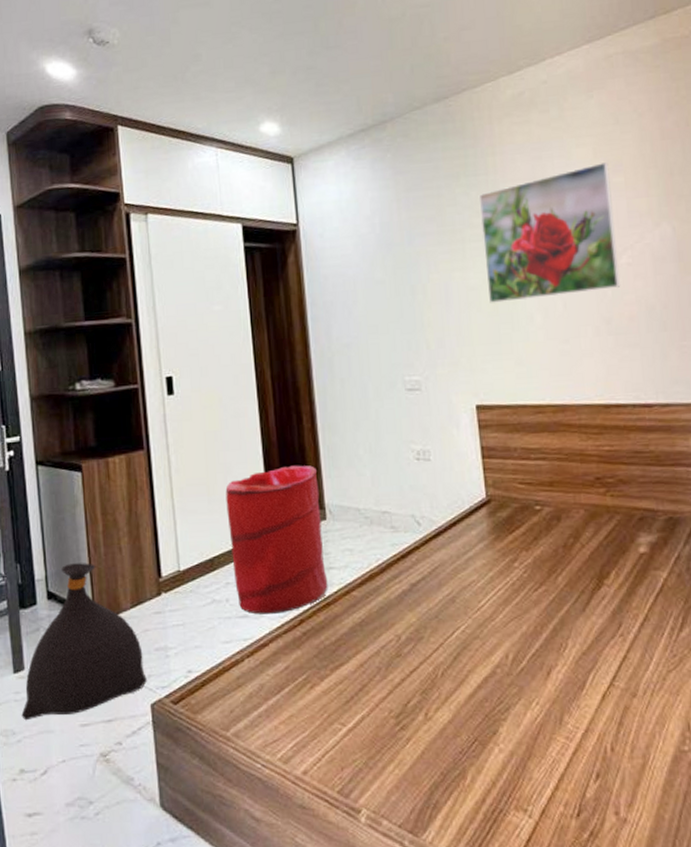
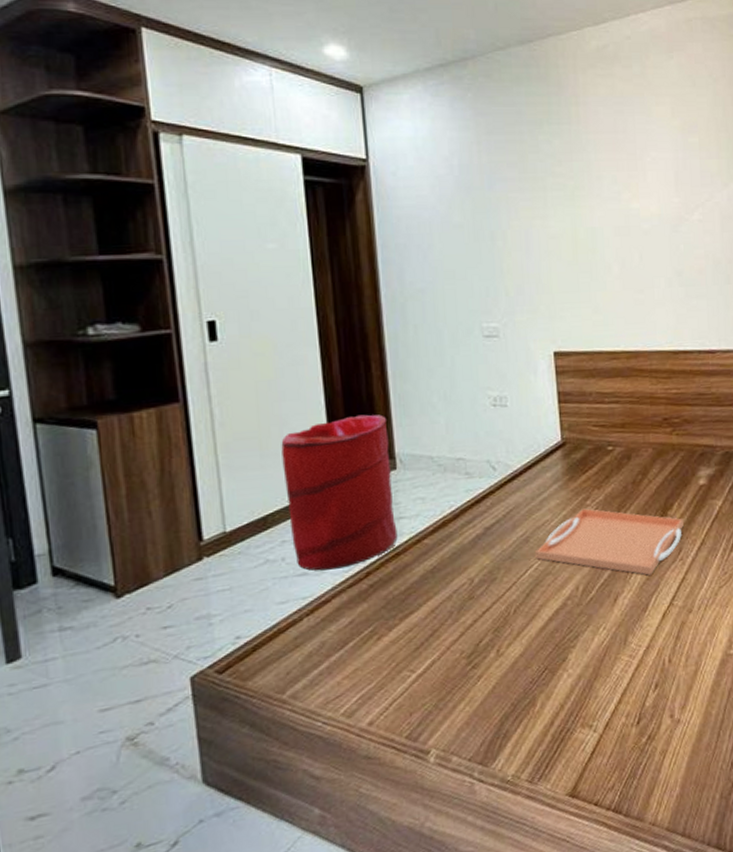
bag: present [21,563,147,721] -> none [18,531,185,715]
serving tray: none [462,571,623,650] -> present [535,508,684,575]
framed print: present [480,162,621,303] -> none [562,123,692,252]

